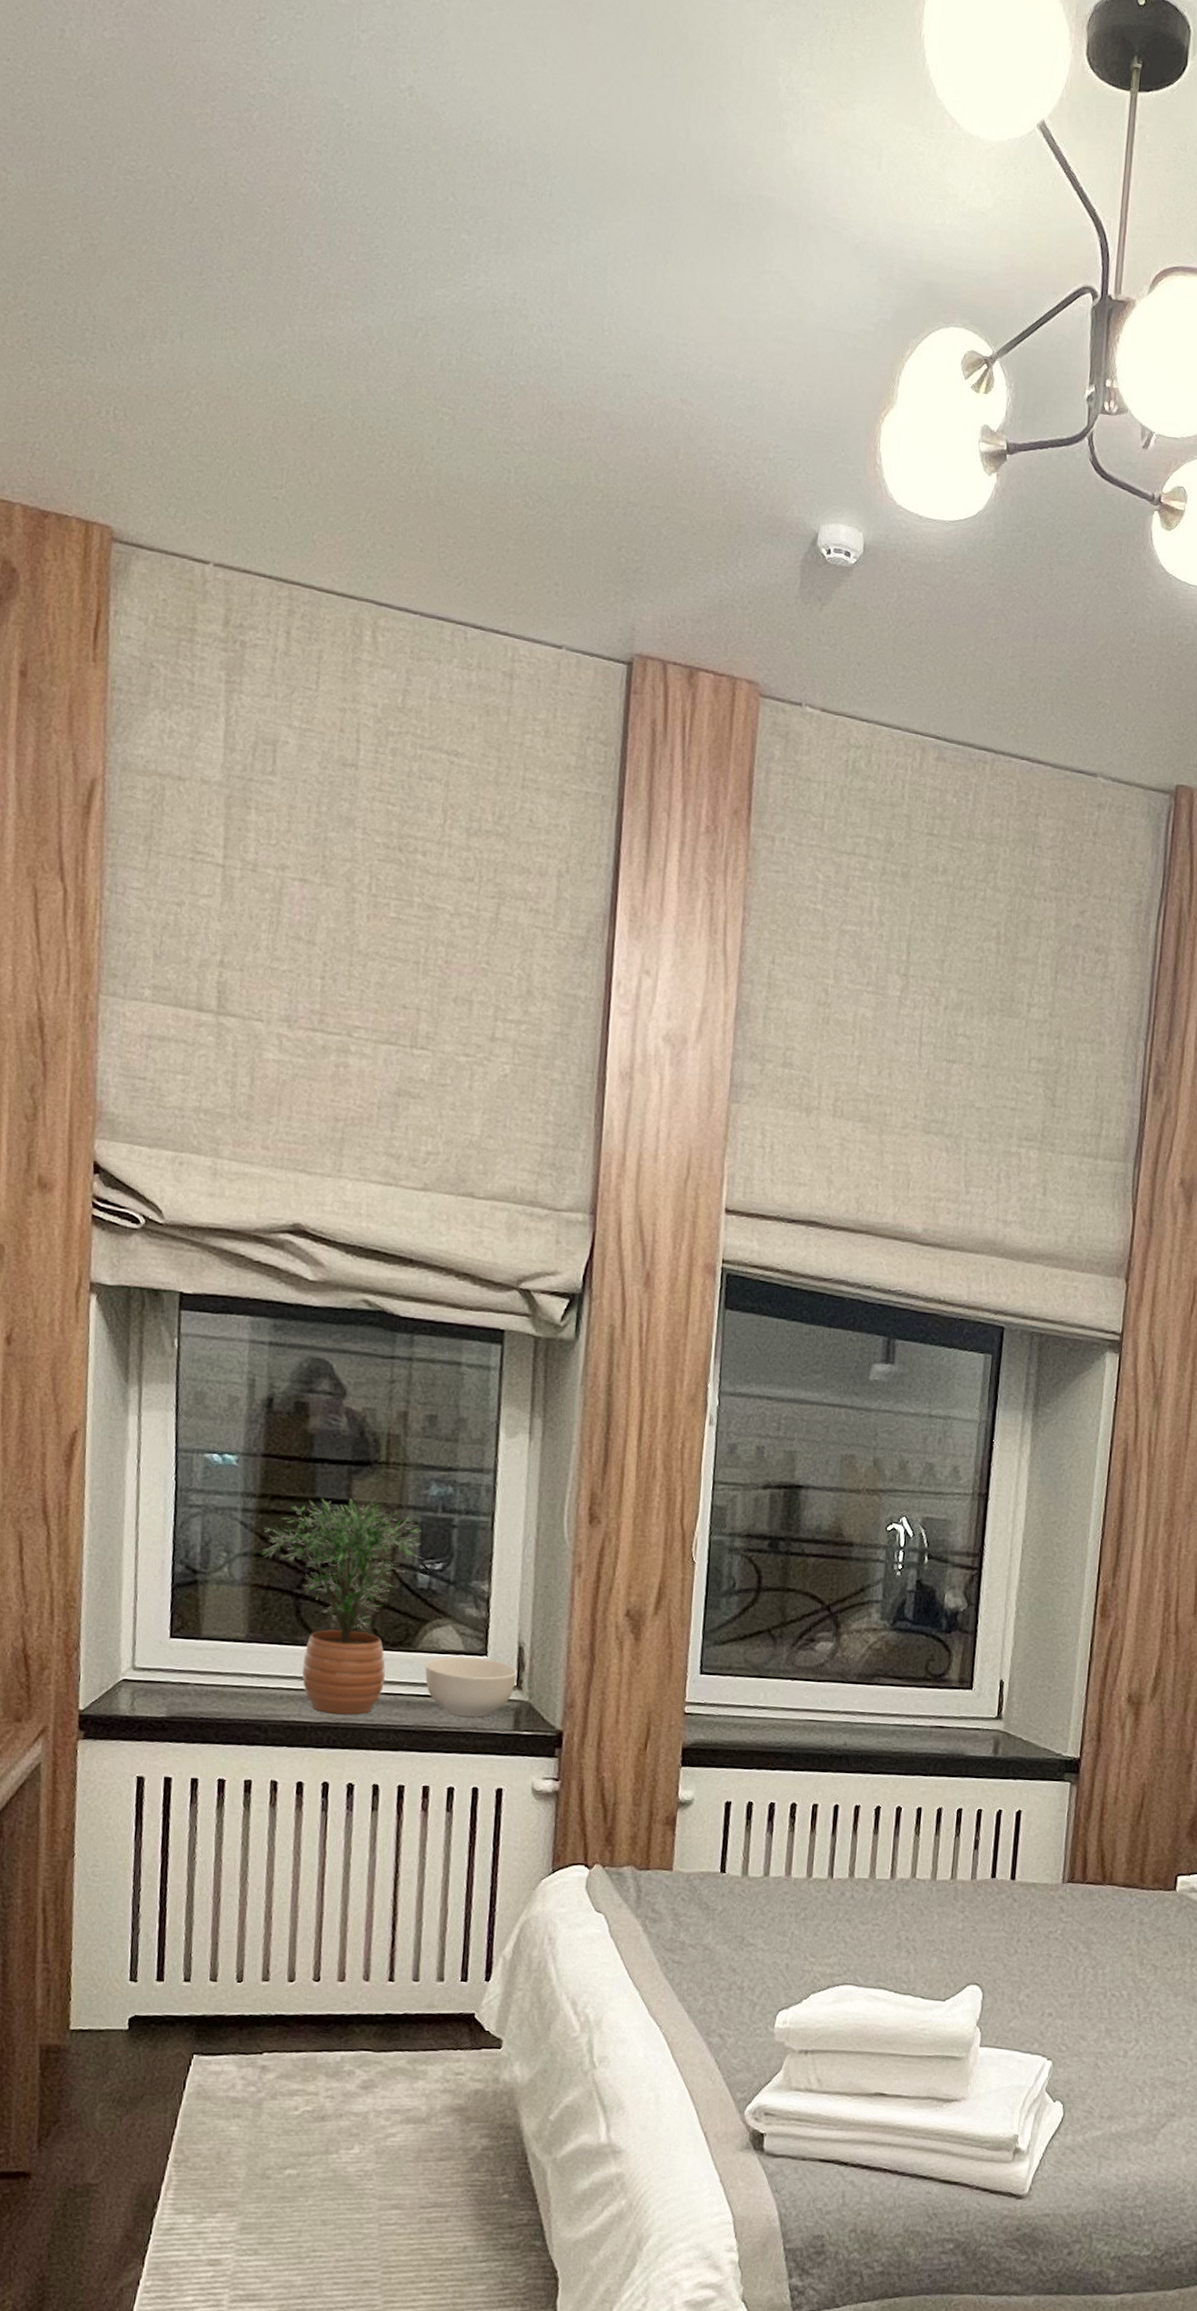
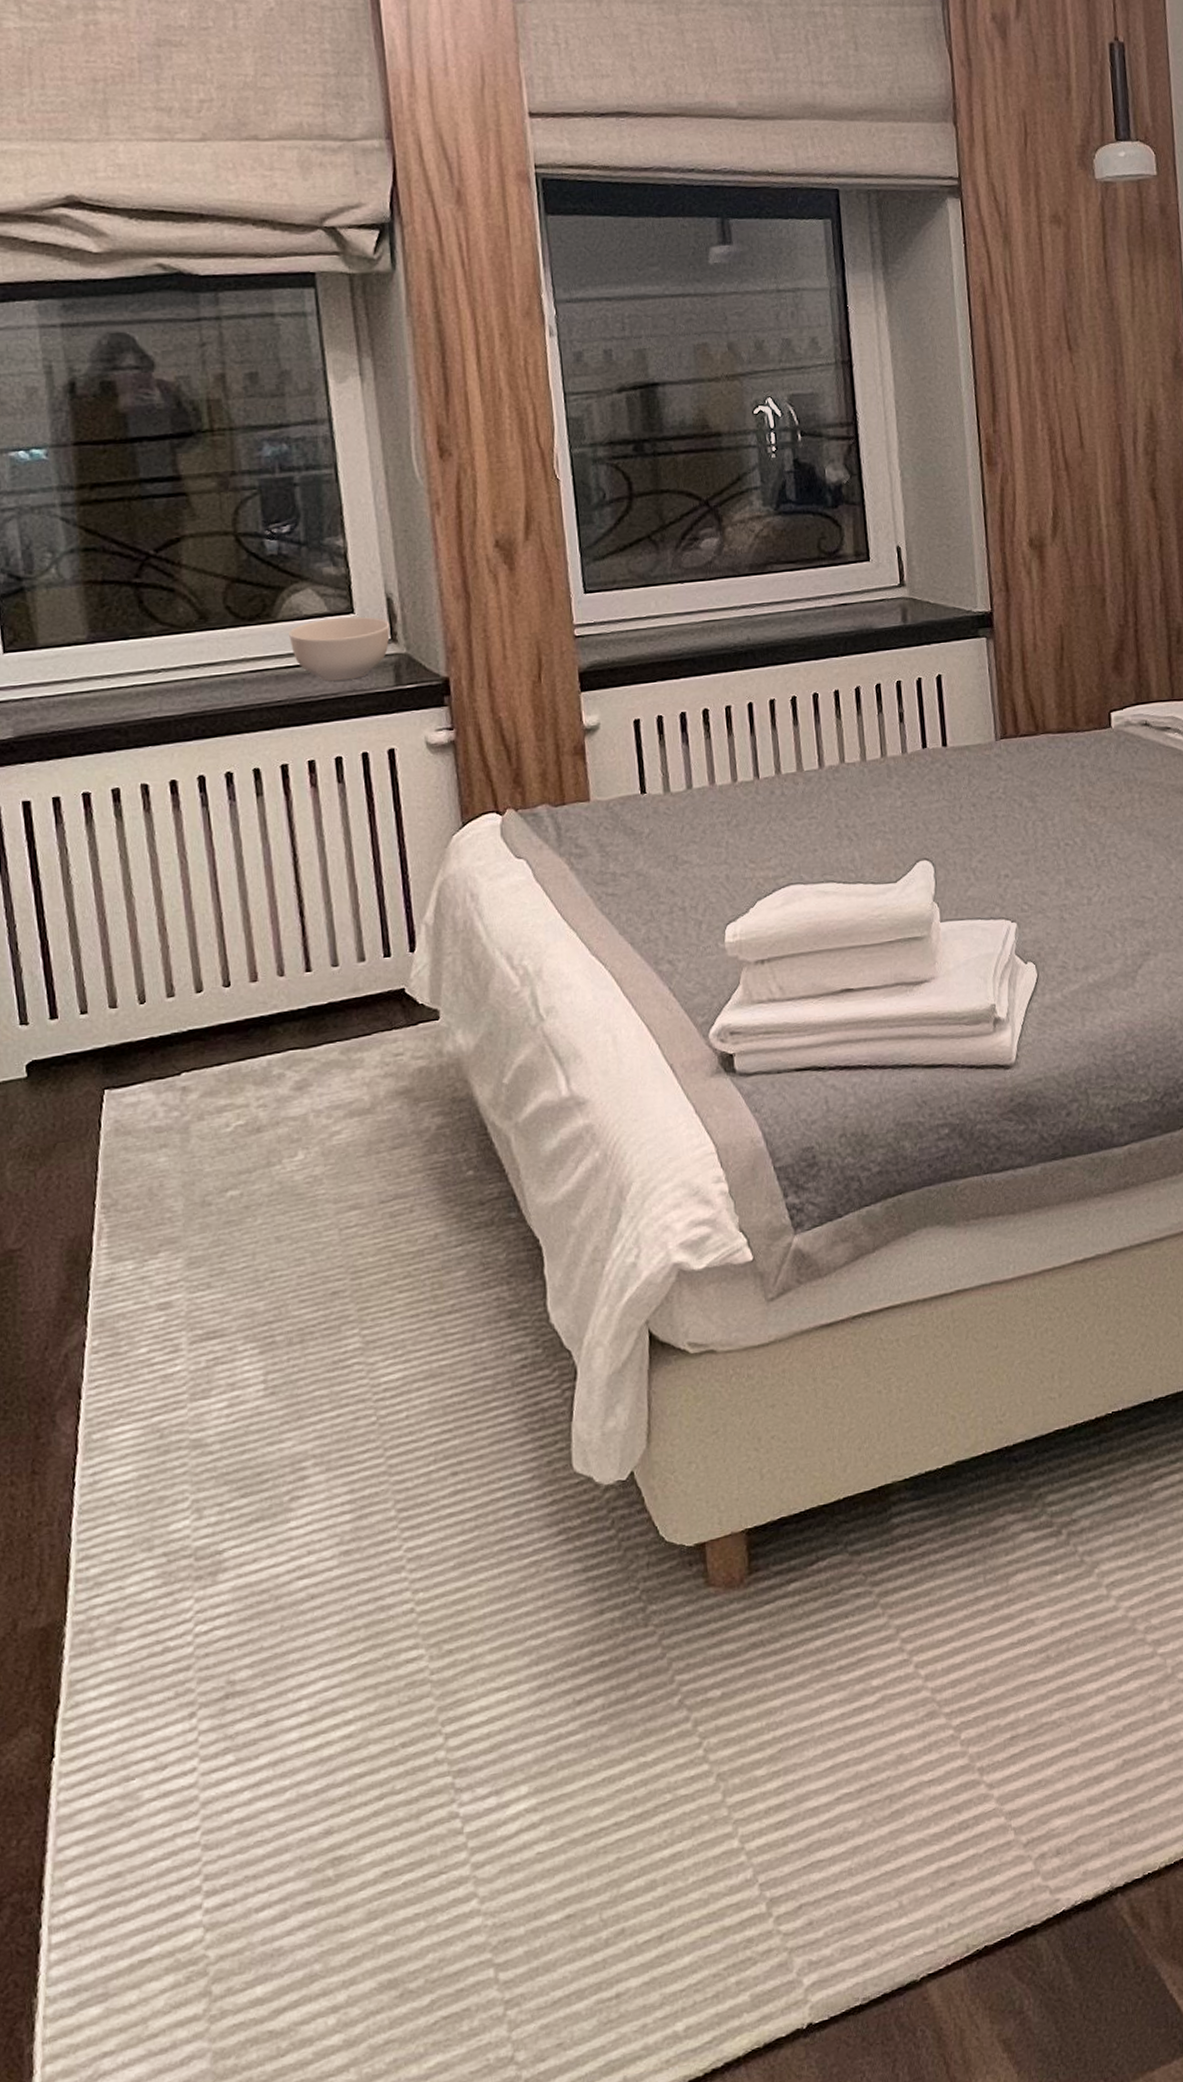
potted plant: present [262,1498,424,1716] -> none [88,472,268,704]

